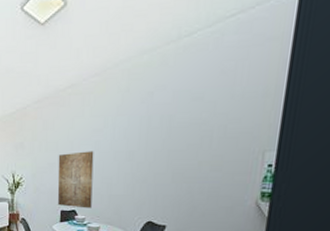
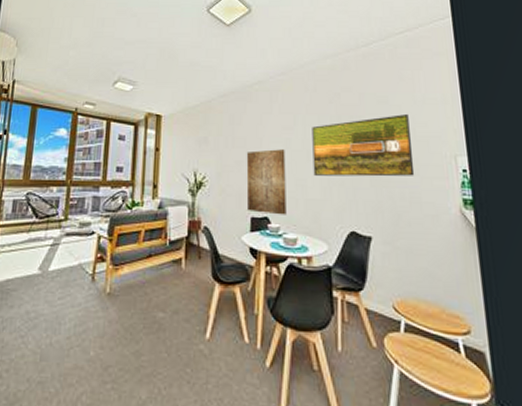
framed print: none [119,111,223,174] -> present [312,114,415,177]

